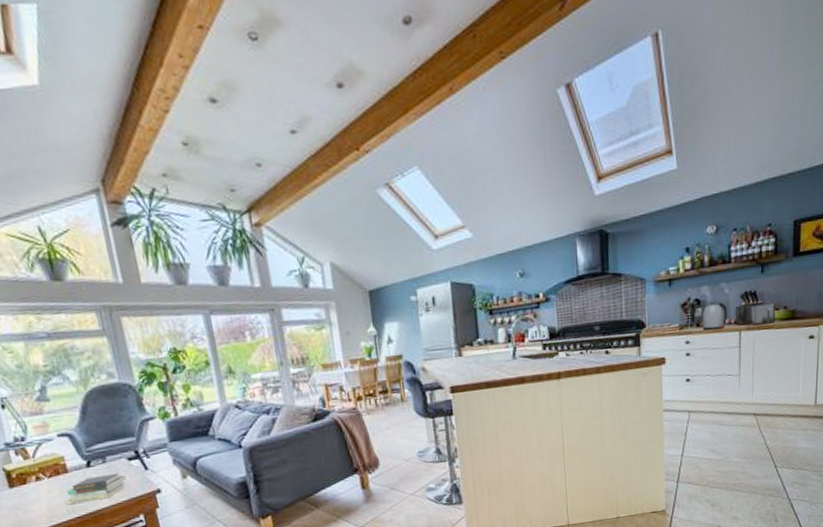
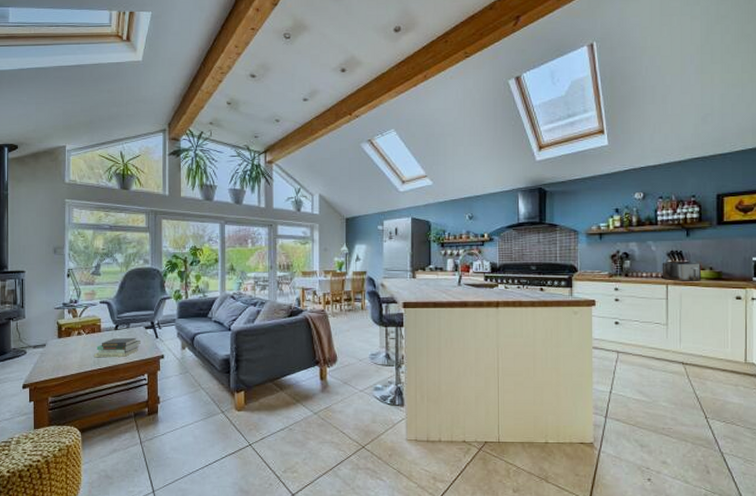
kettle: present [702,302,728,331] -> none [630,257,655,281]

